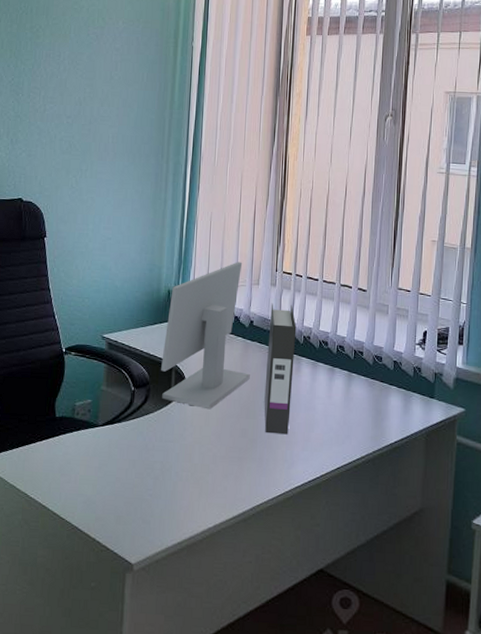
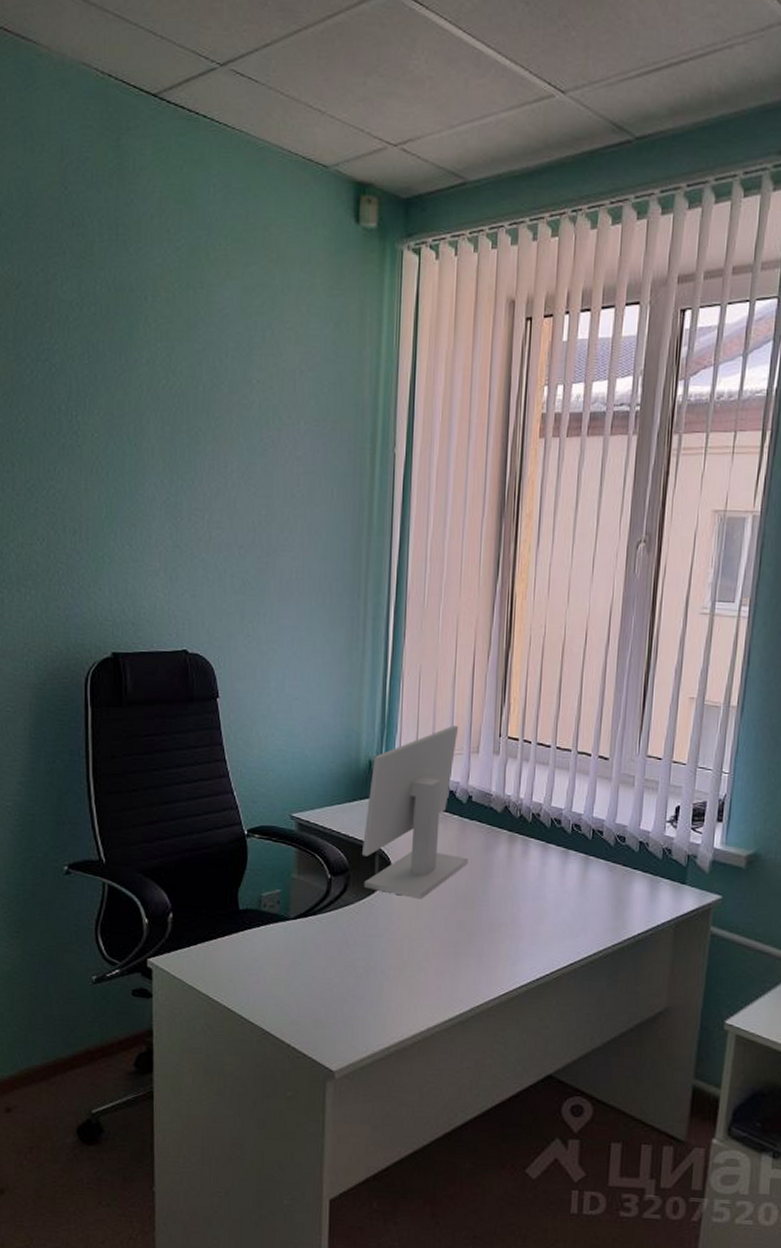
binder: present [264,303,297,435] -> none [484,774,524,927]

